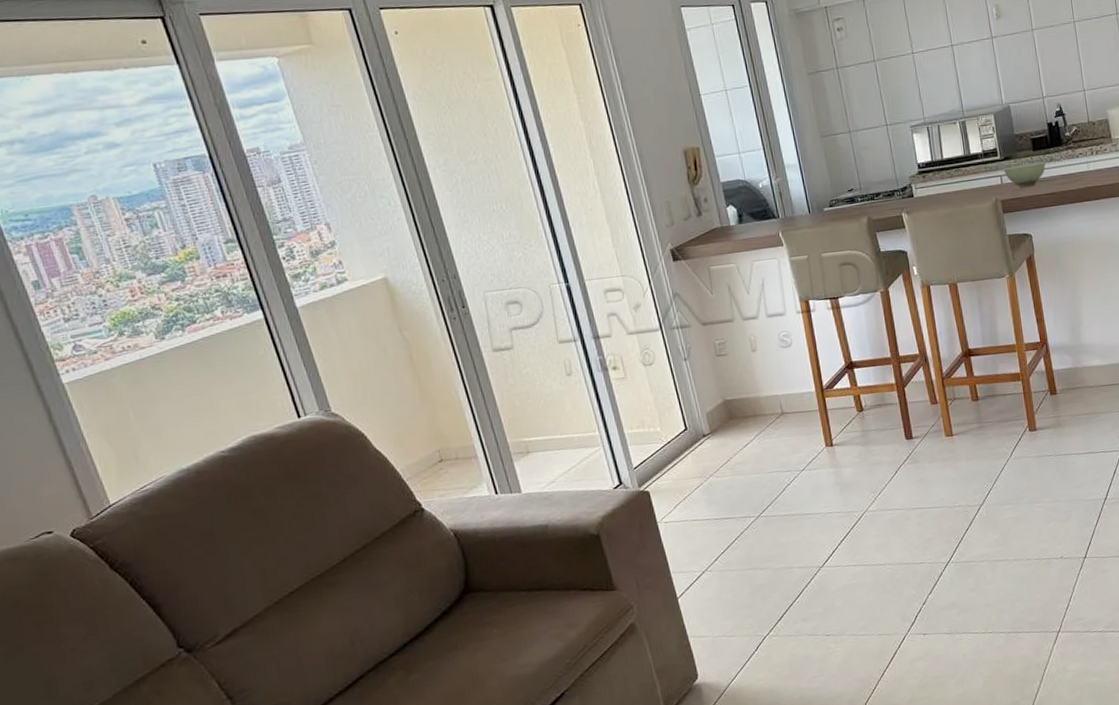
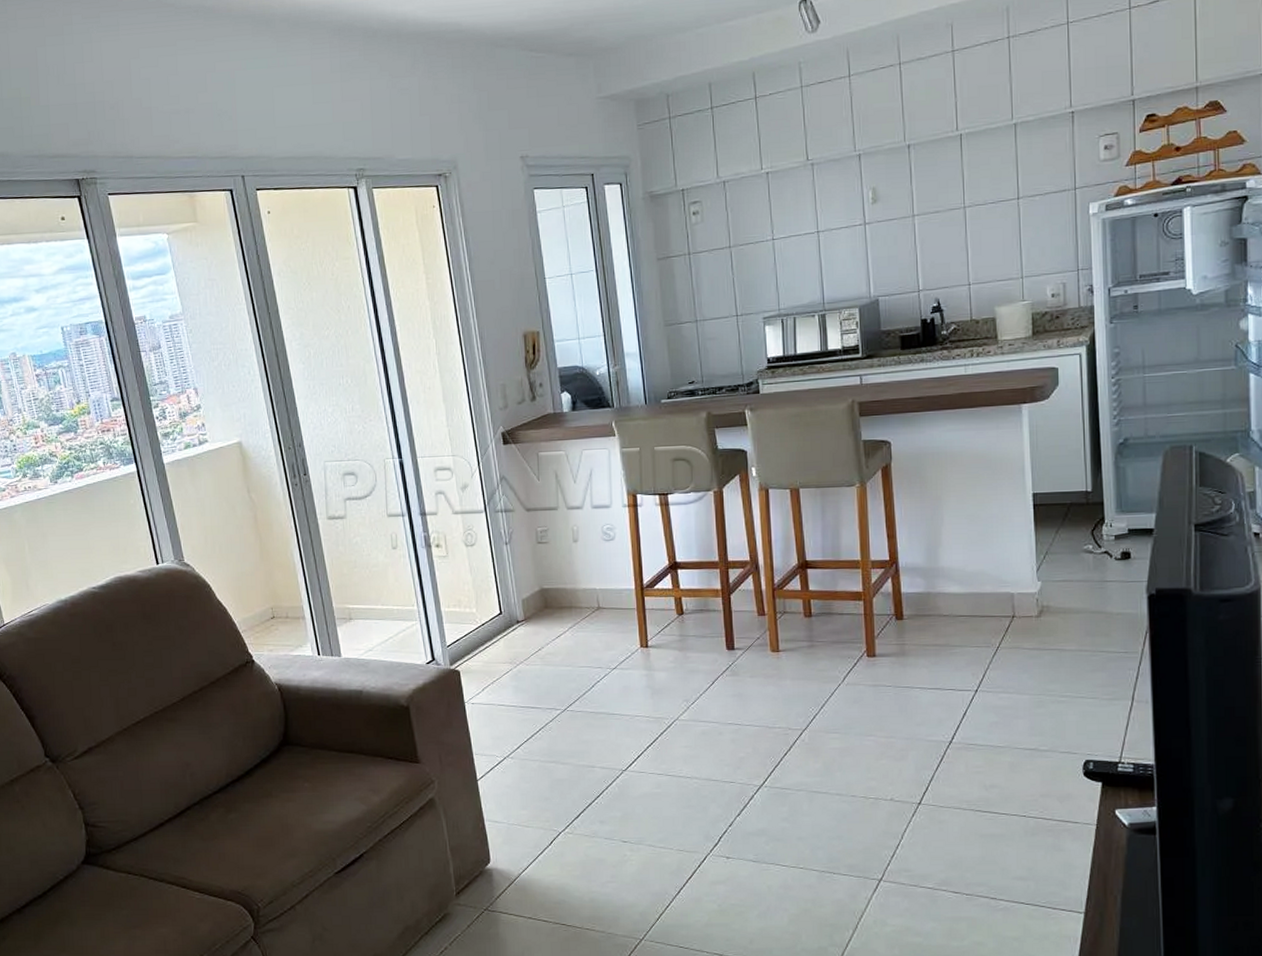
bowl: present [1003,162,1046,188] -> none [863,362,915,390]

